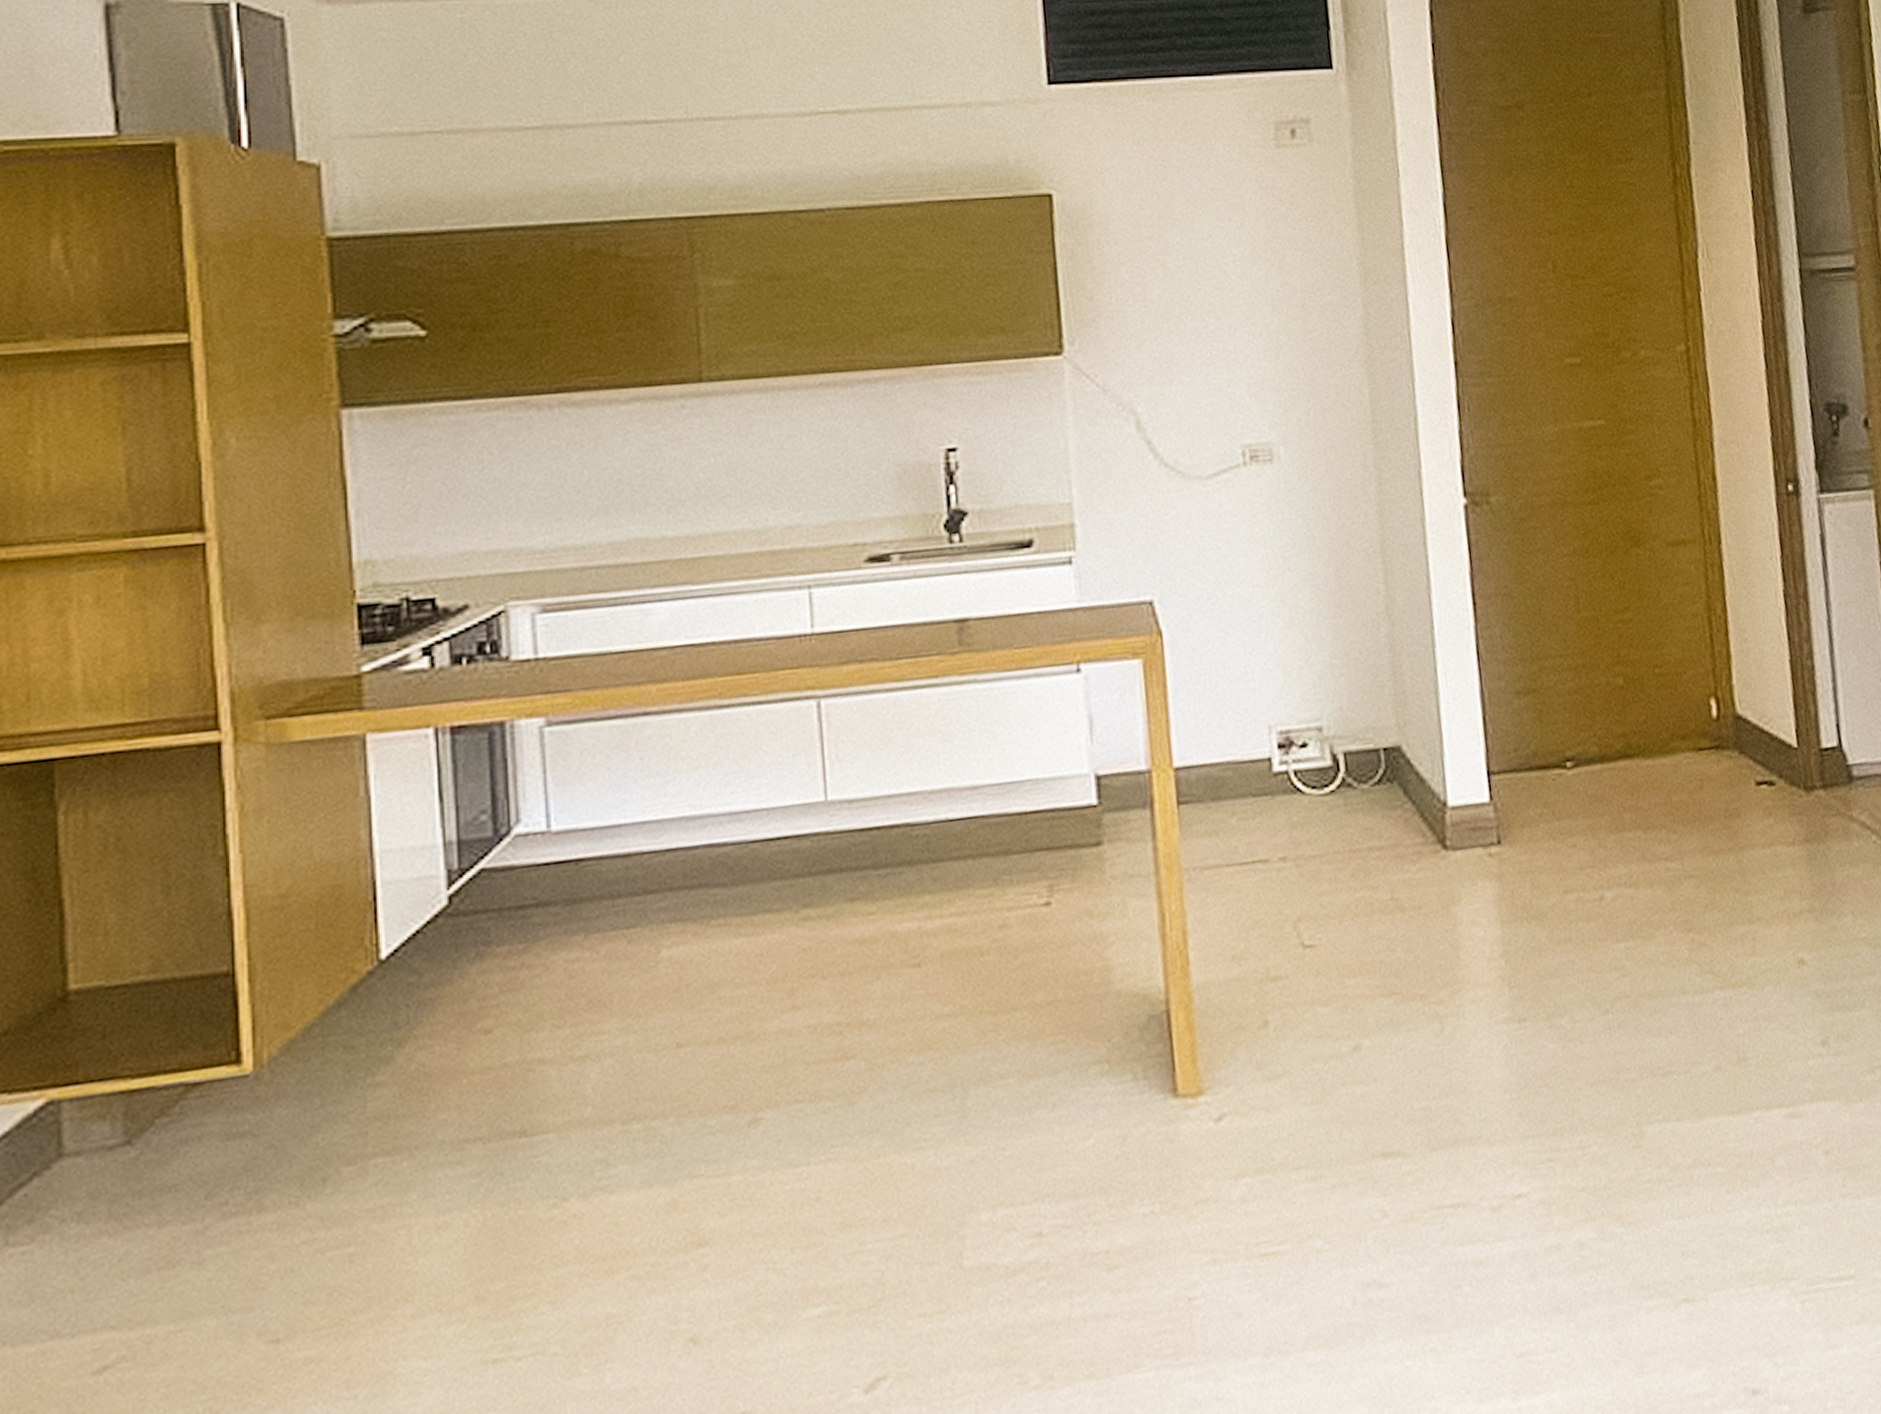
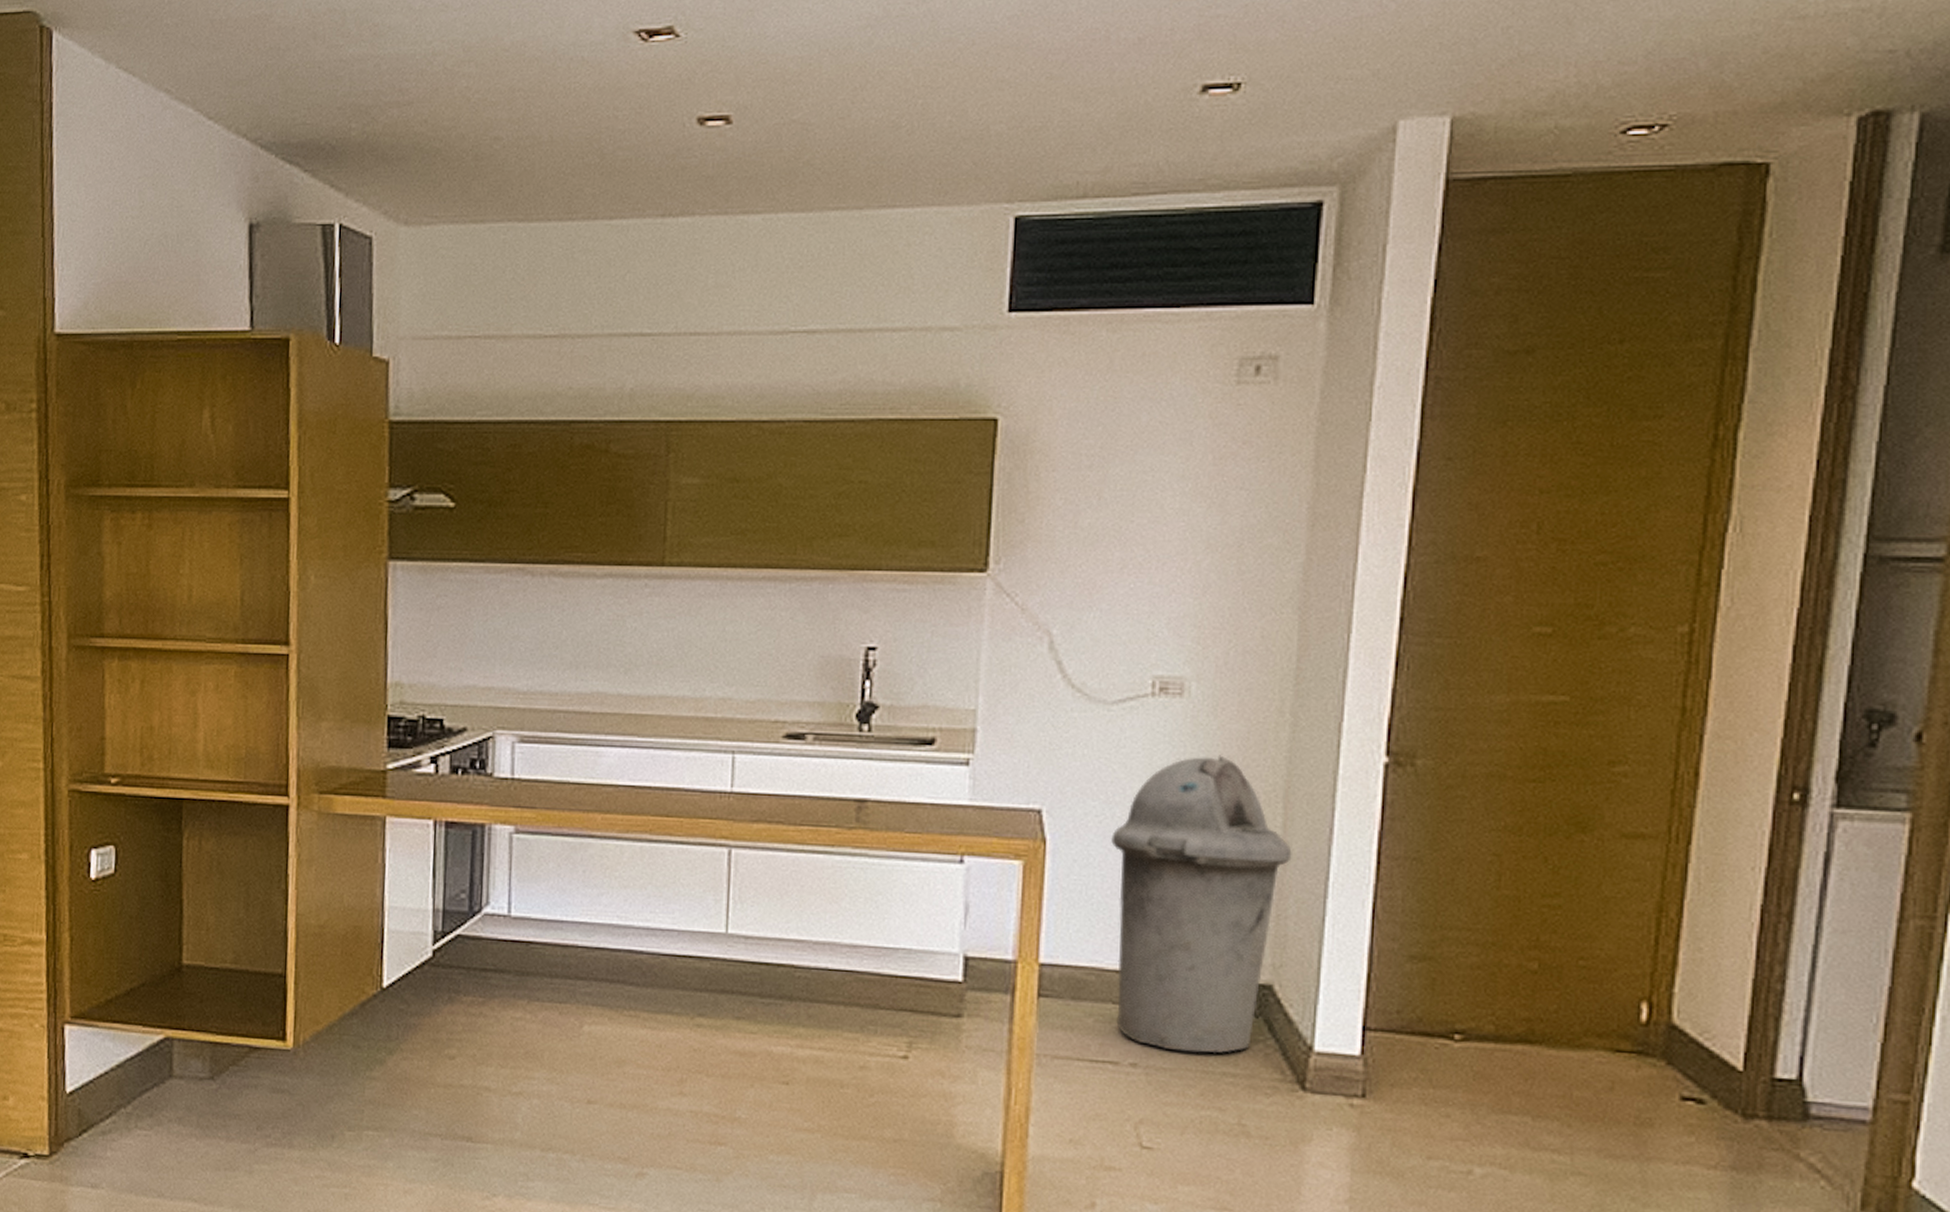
trash can: none [1226,517,1398,835] -> present [1111,755,1292,1053]

